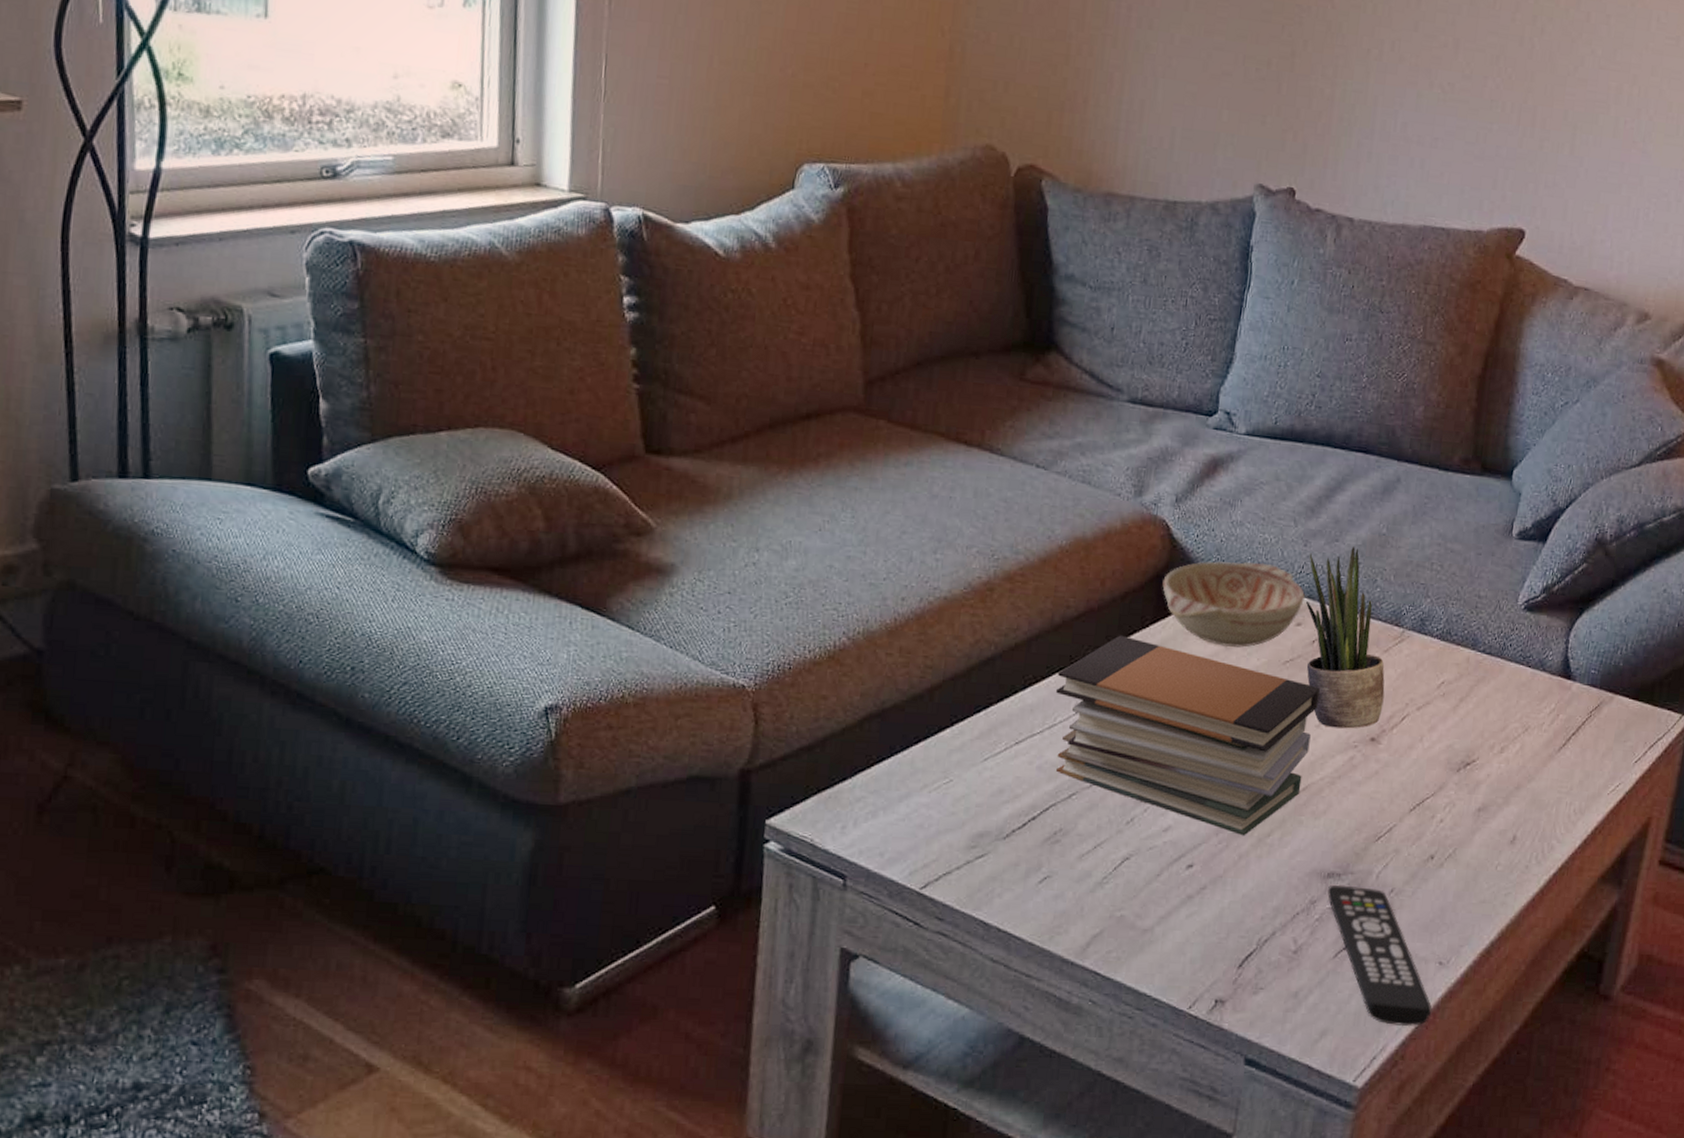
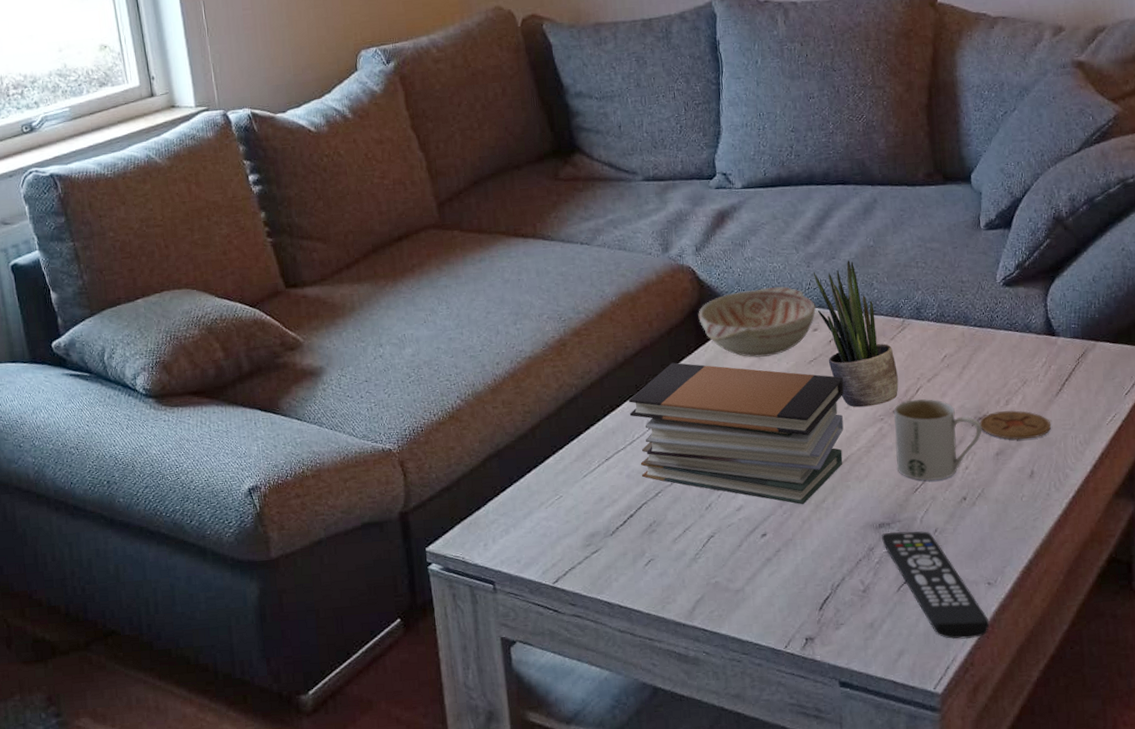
mug: none [1362,728,1468,830] -> present [894,399,982,481]
coaster: none [1466,759,1547,798] -> present [979,410,1052,440]

